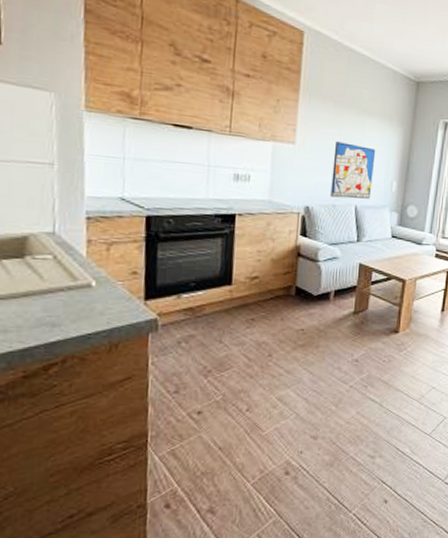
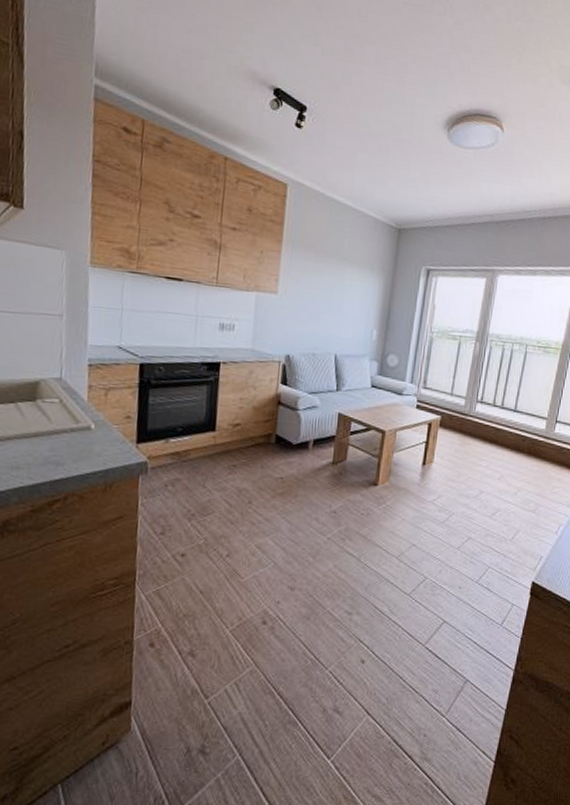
wall art: present [330,141,376,199] -> none [311,290,356,348]

